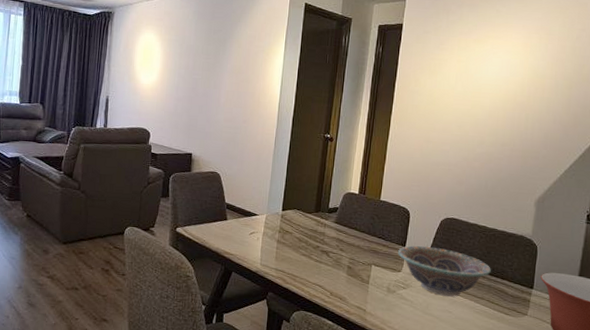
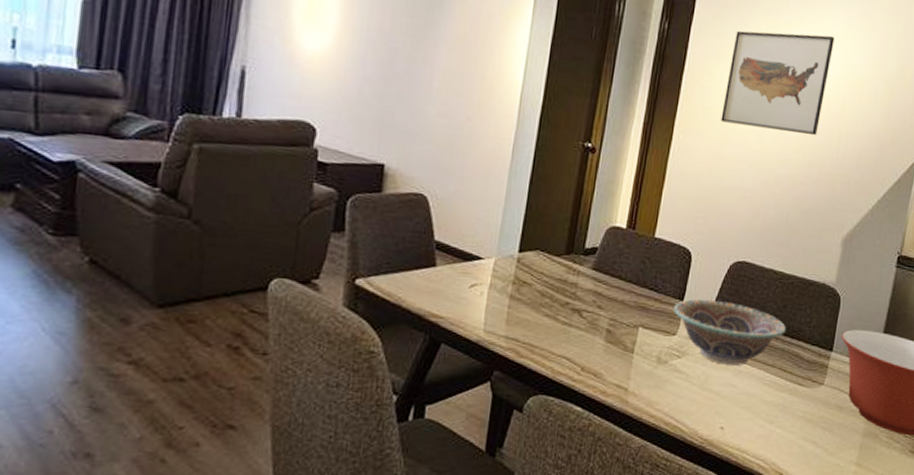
wall art: none [427,46,517,122] -> present [720,30,835,135]

